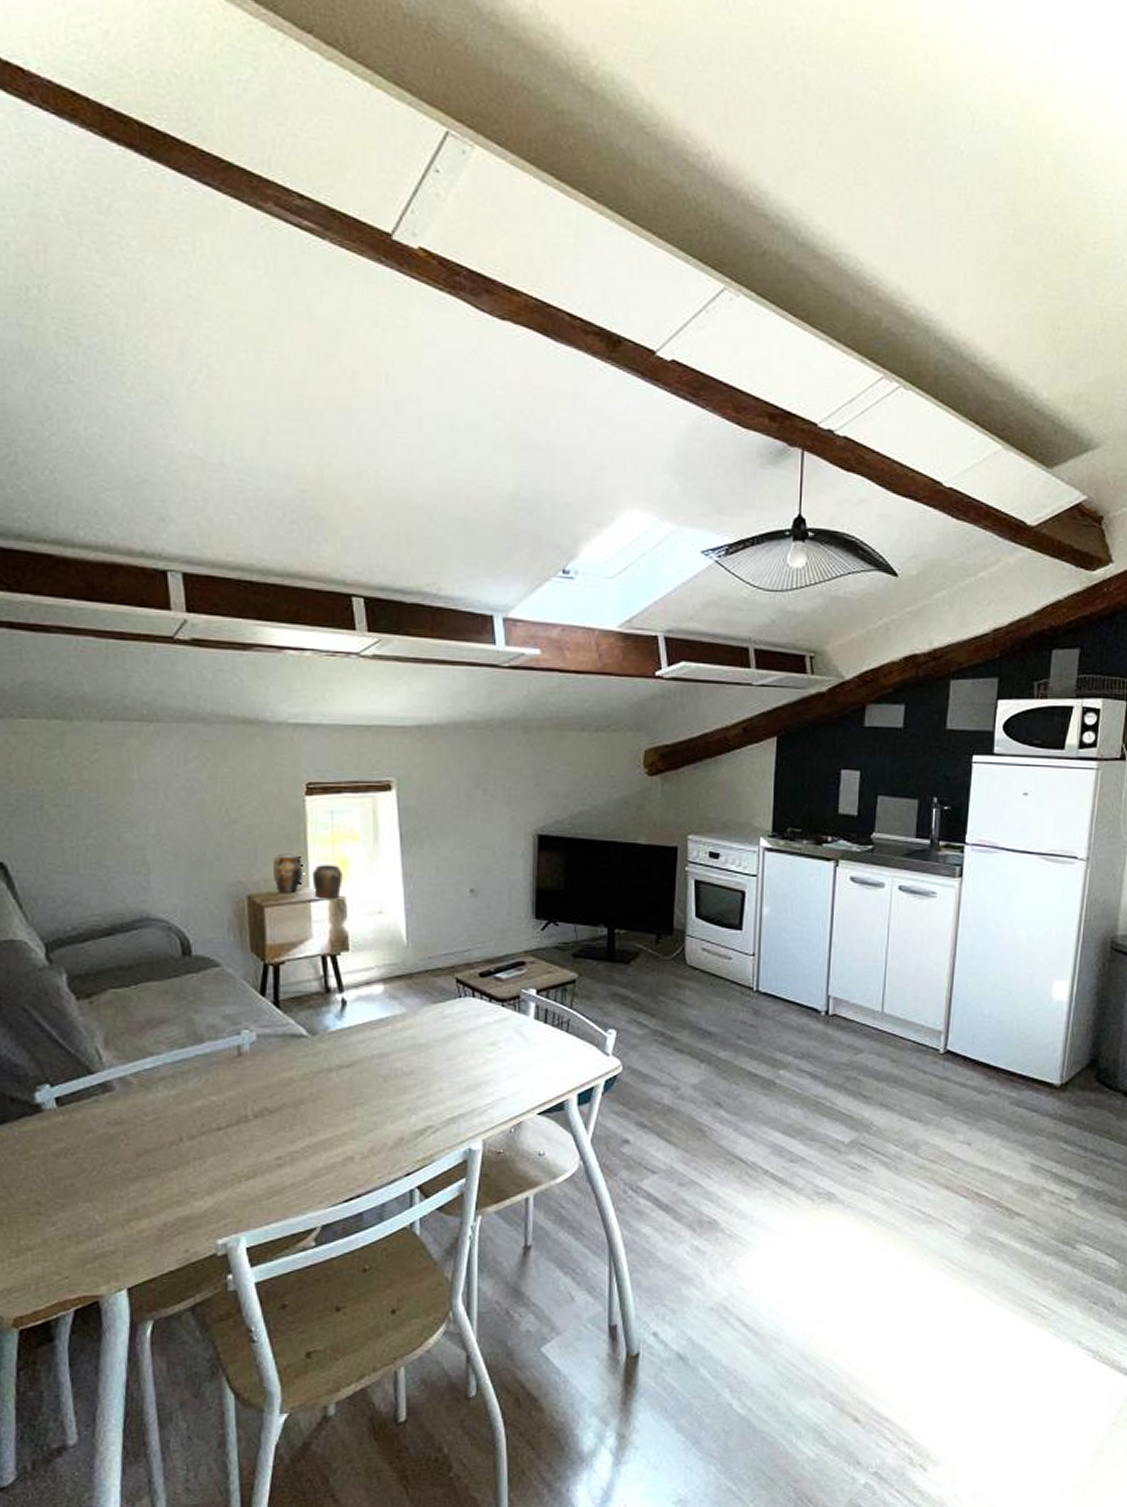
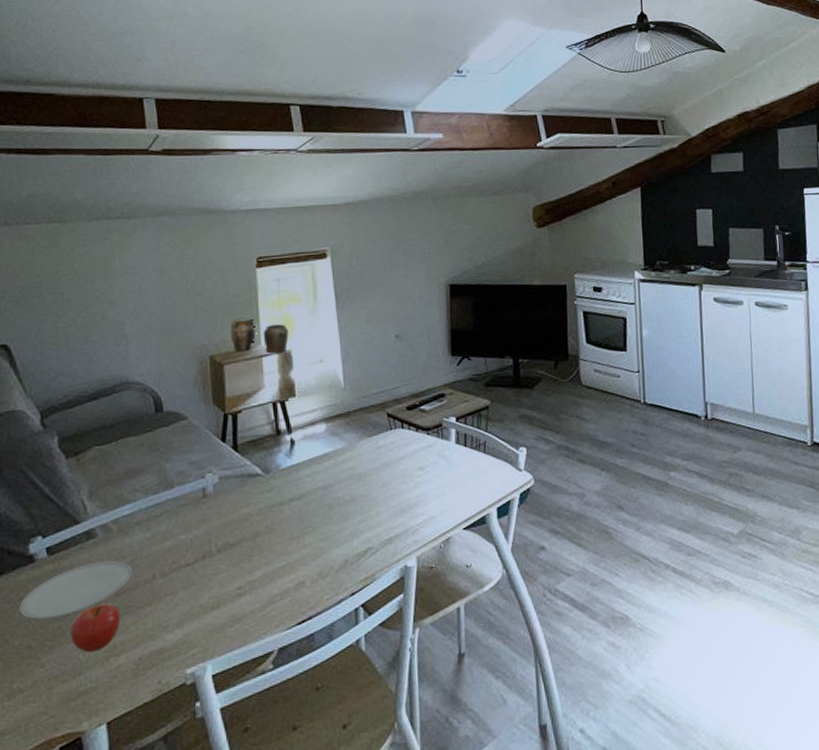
plate: none [26,1117,155,1175] -> present [20,560,132,620]
fruit: none [85,1163,143,1214] -> present [70,603,121,653]

